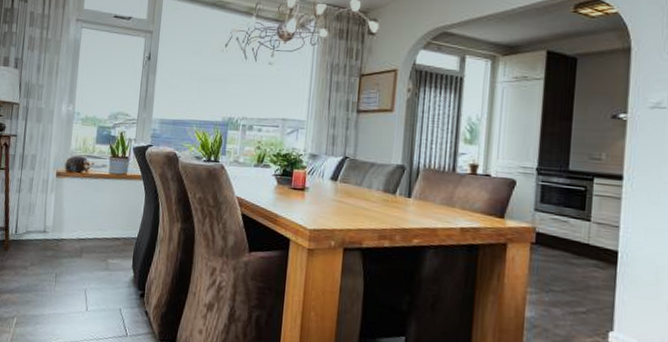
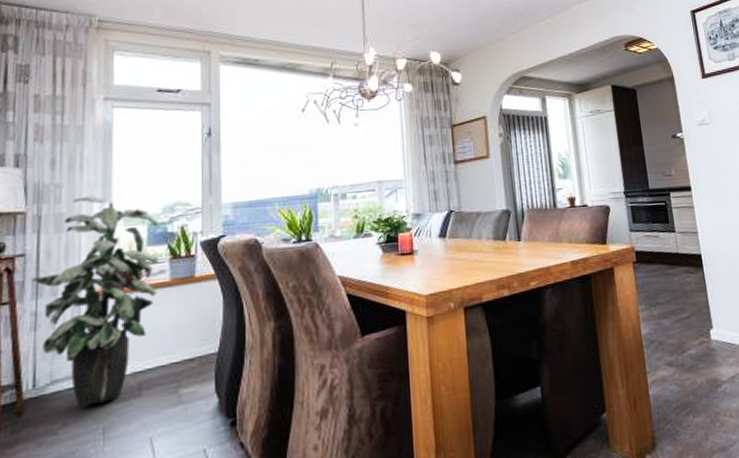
indoor plant: none [19,97,105,255] -> present [32,195,158,406]

